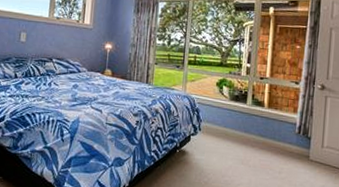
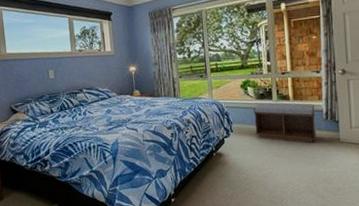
bench: none [224,104,289,156] -> present [254,102,317,143]

